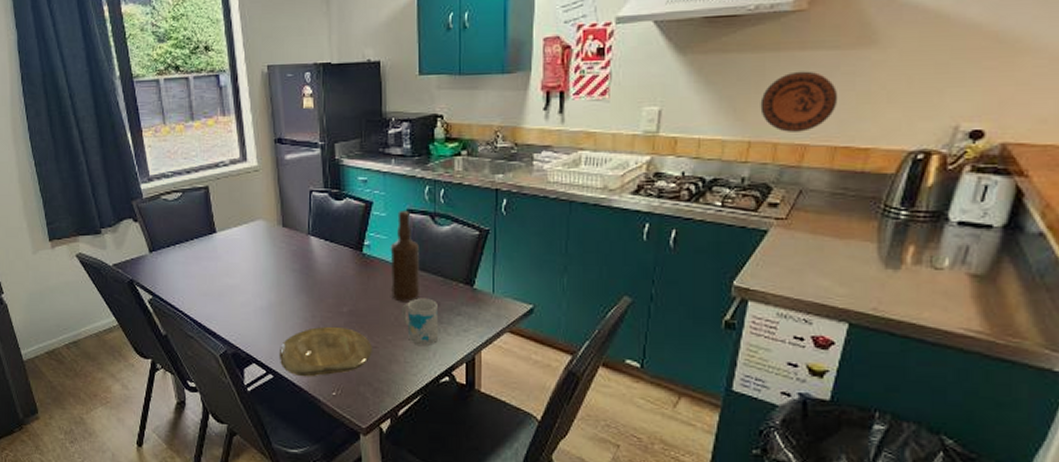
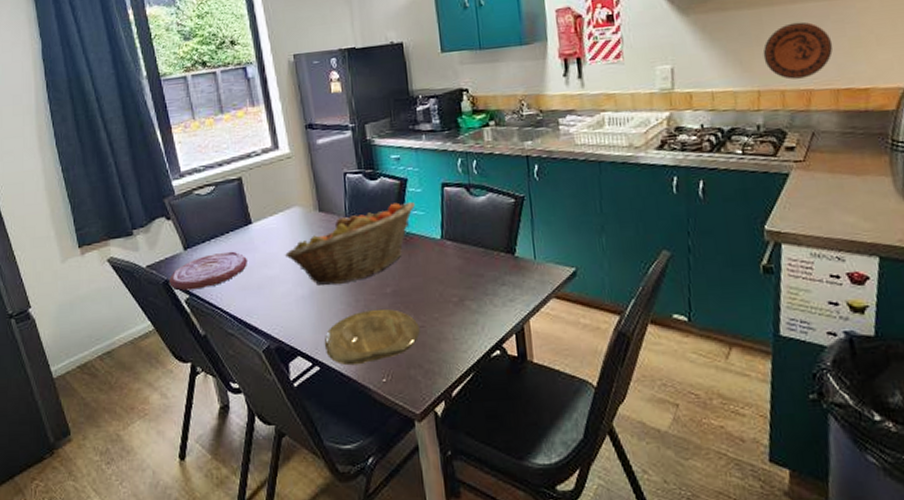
plate: none [134,258,209,291] -> present [169,251,247,291]
fruit basket: none [246,224,379,300] -> present [284,202,416,285]
bottle: present [390,211,421,302] -> none [428,185,463,277]
mug: present [402,298,438,346] -> none [446,271,485,320]

